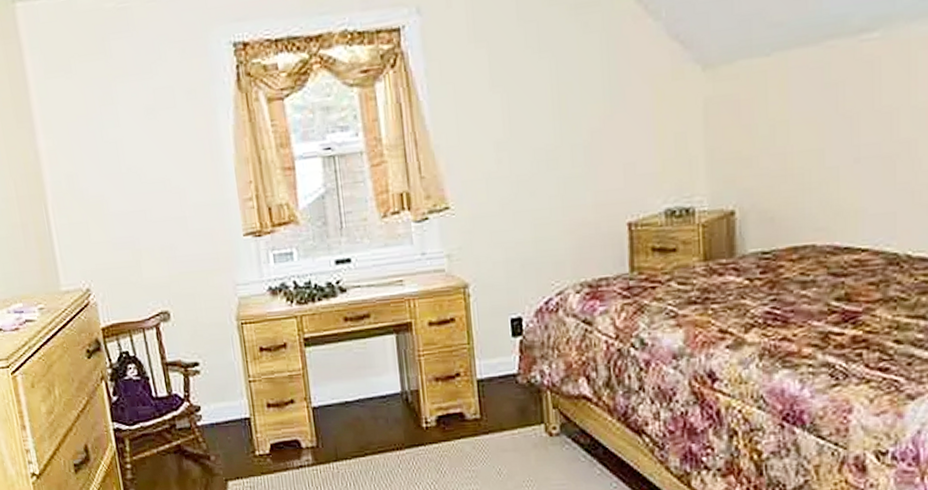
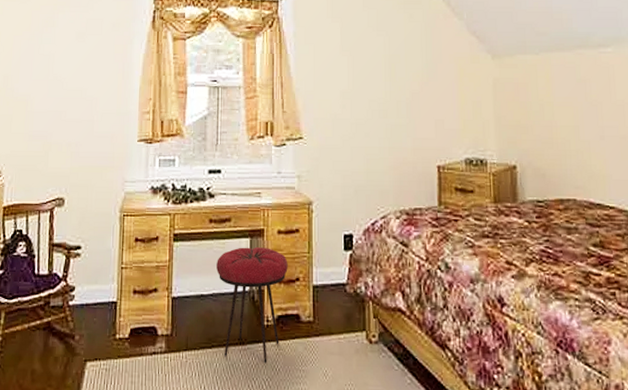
stool: none [359,343,445,466] -> present [216,247,288,363]

